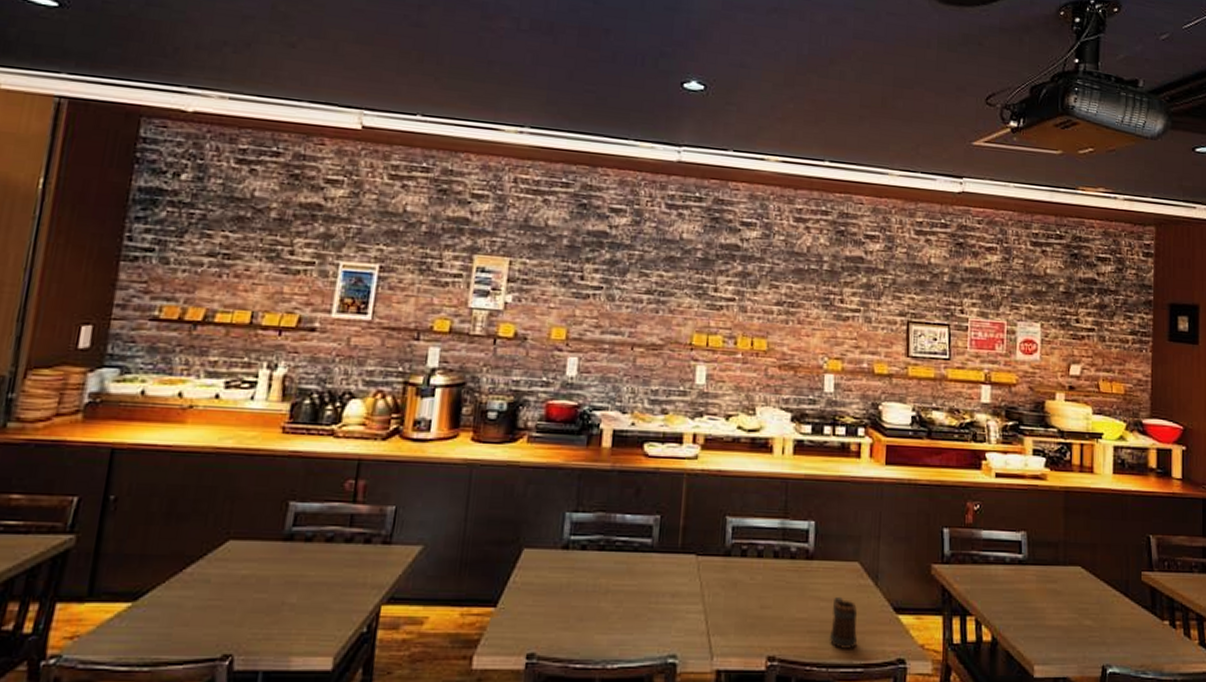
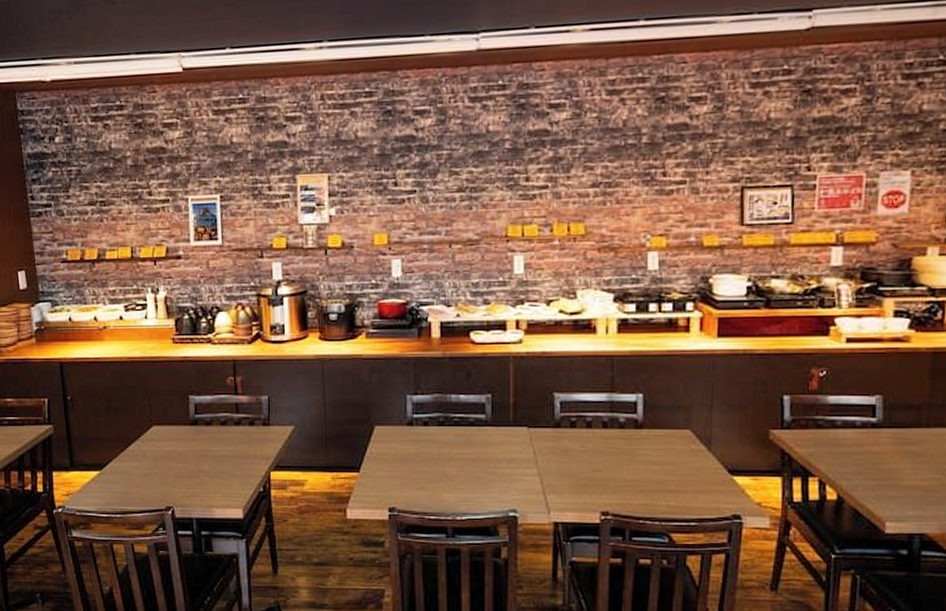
mug: present [830,596,858,650] -> none [662,460,690,507]

